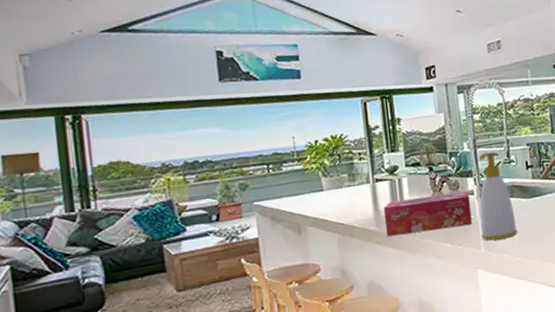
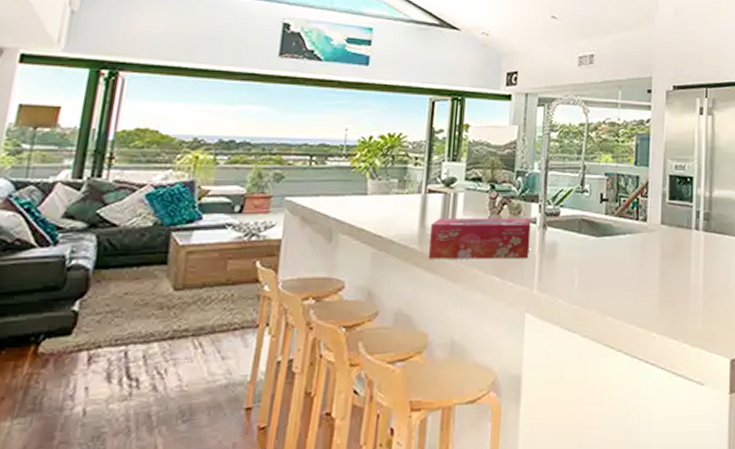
soap bottle: present [478,152,518,241] -> none [536,177,580,281]

